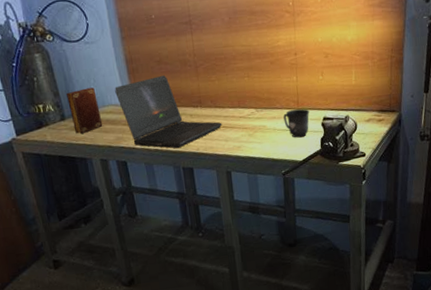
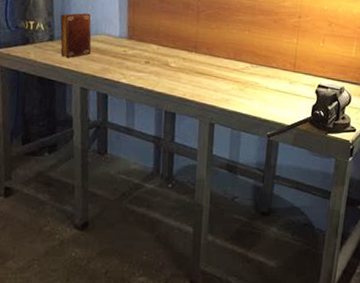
laptop computer: present [115,75,222,149] -> none [111,14,214,91]
mug: present [283,108,310,138] -> none [278,71,306,101]

